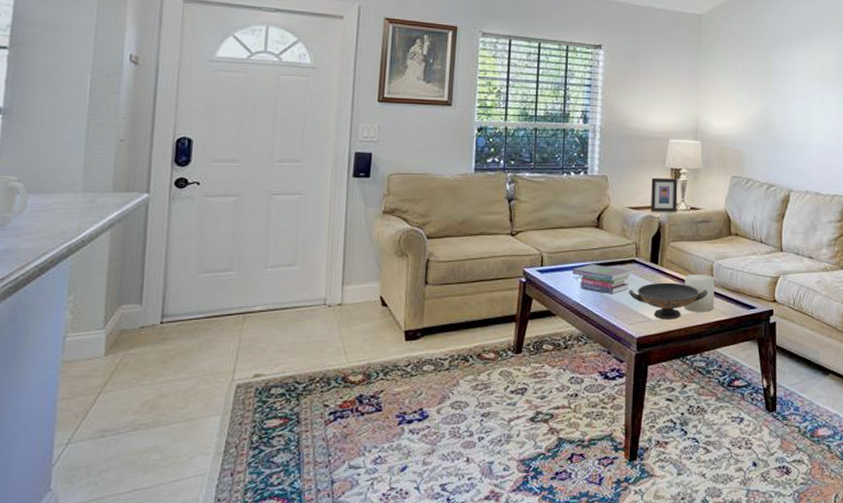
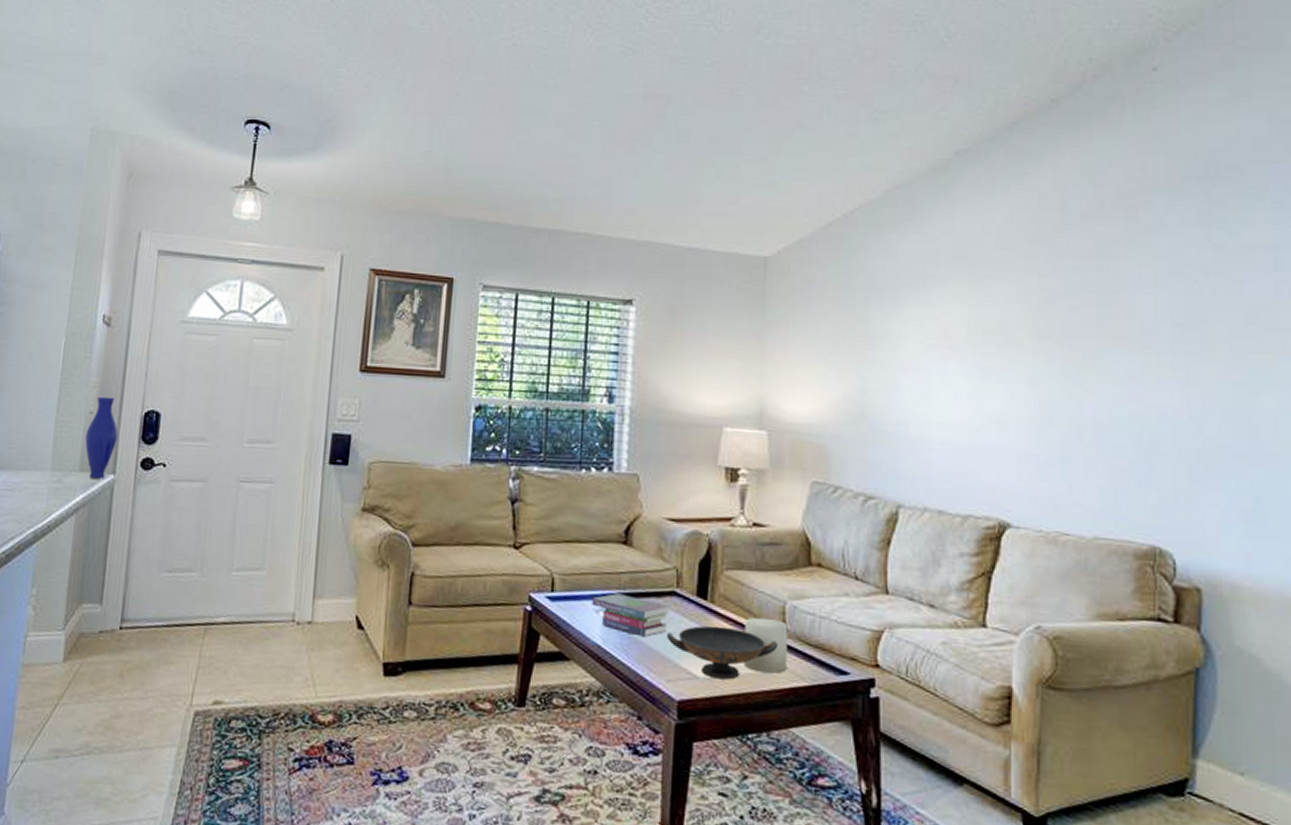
vase: none [116,126,151,198] -> present [84,396,119,479]
picture frame: present [650,177,678,212] -> none [697,479,735,529]

